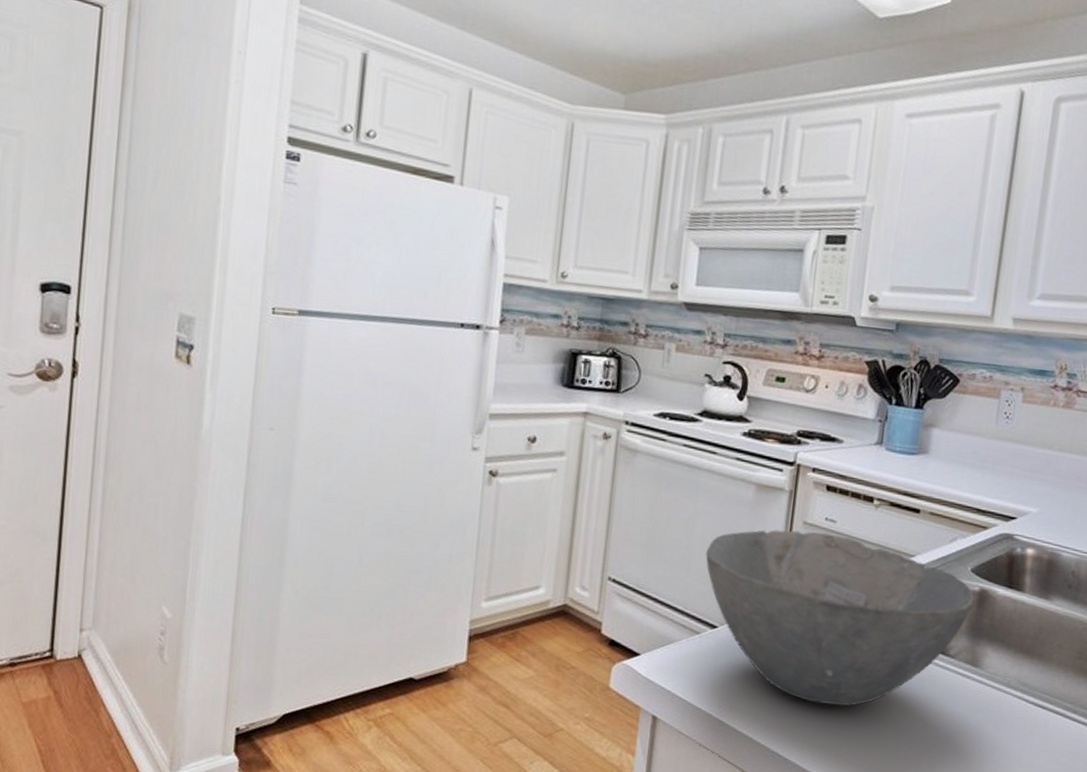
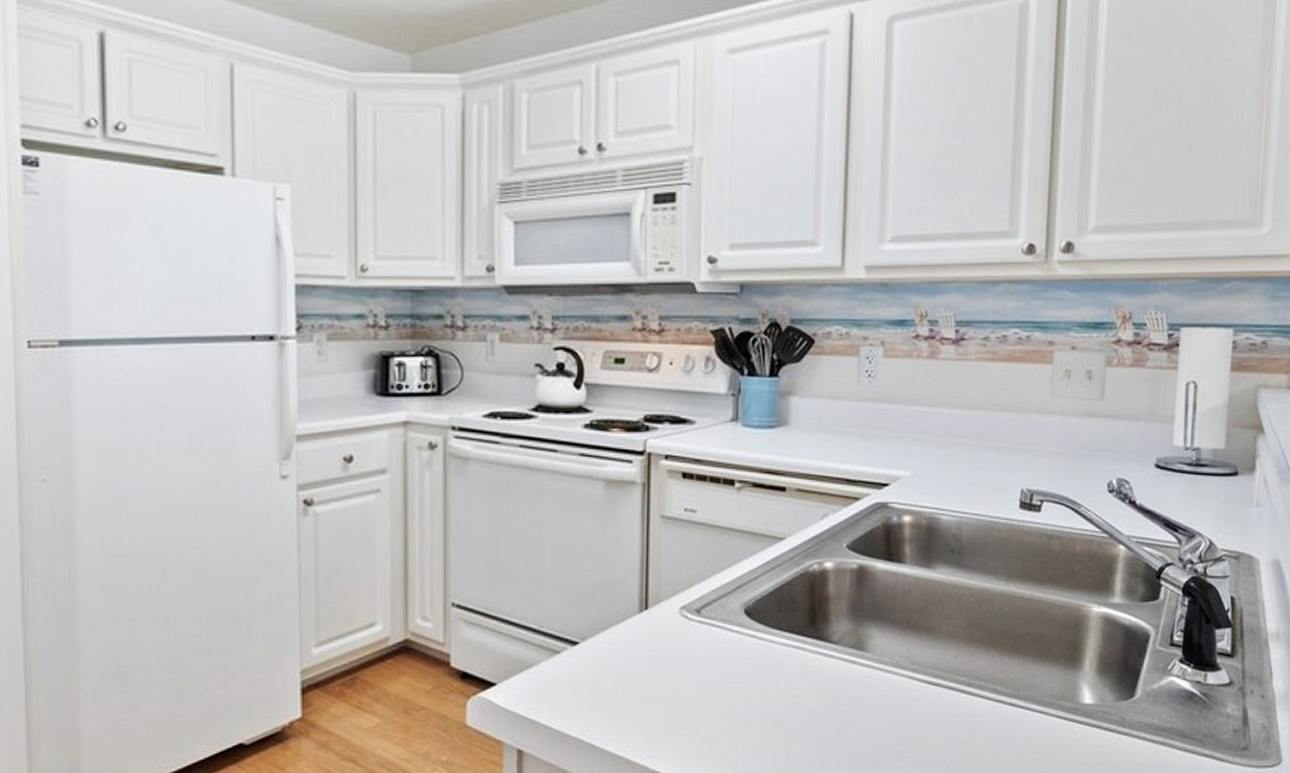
bowl: present [705,530,975,707] -> none [557,526,853,712]

